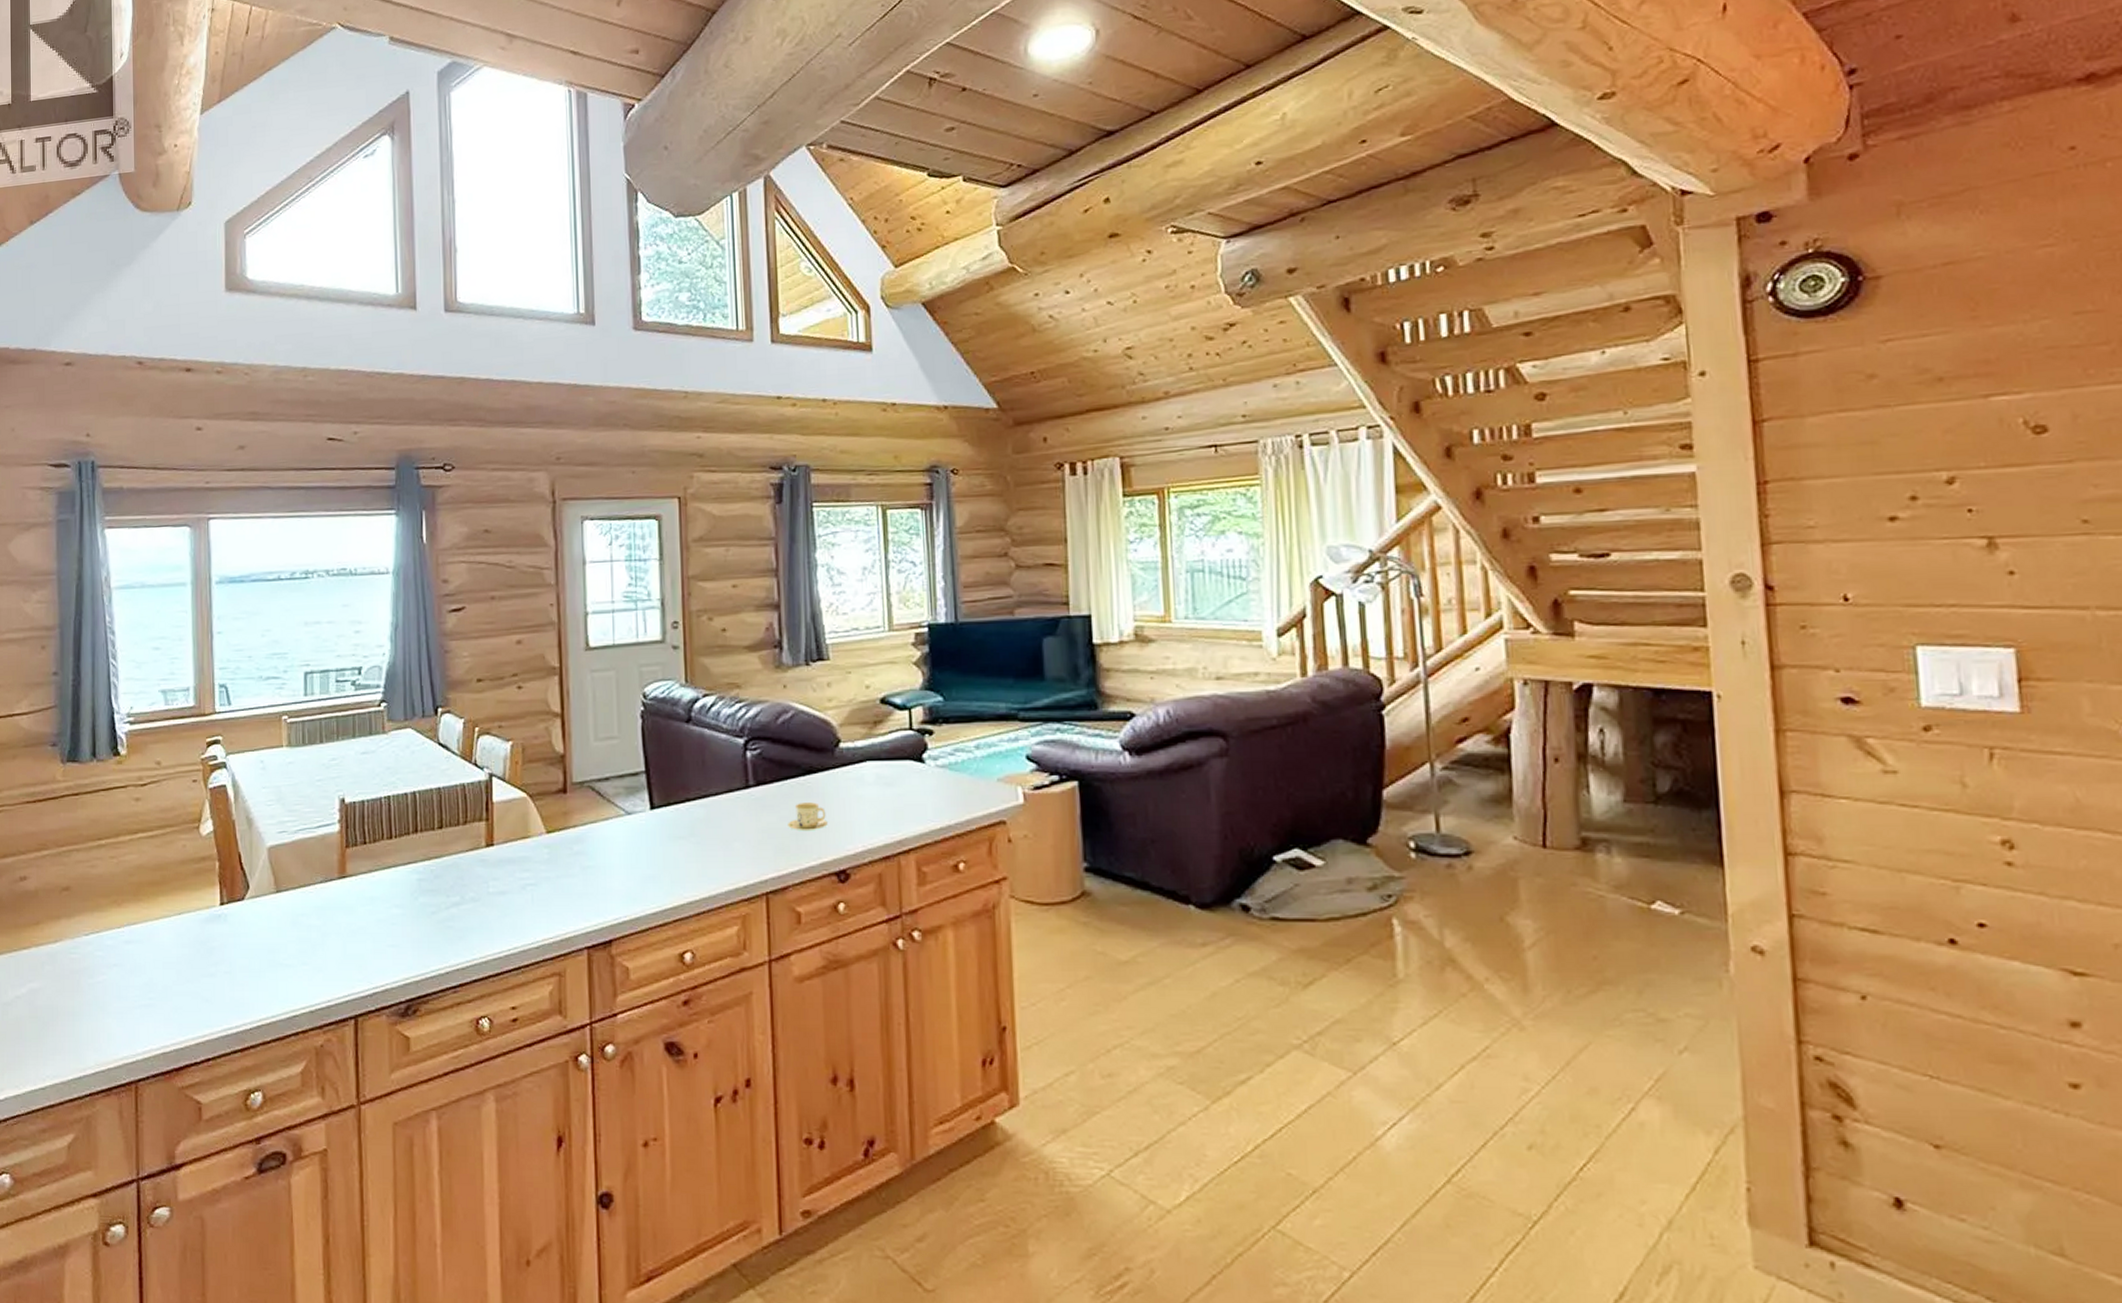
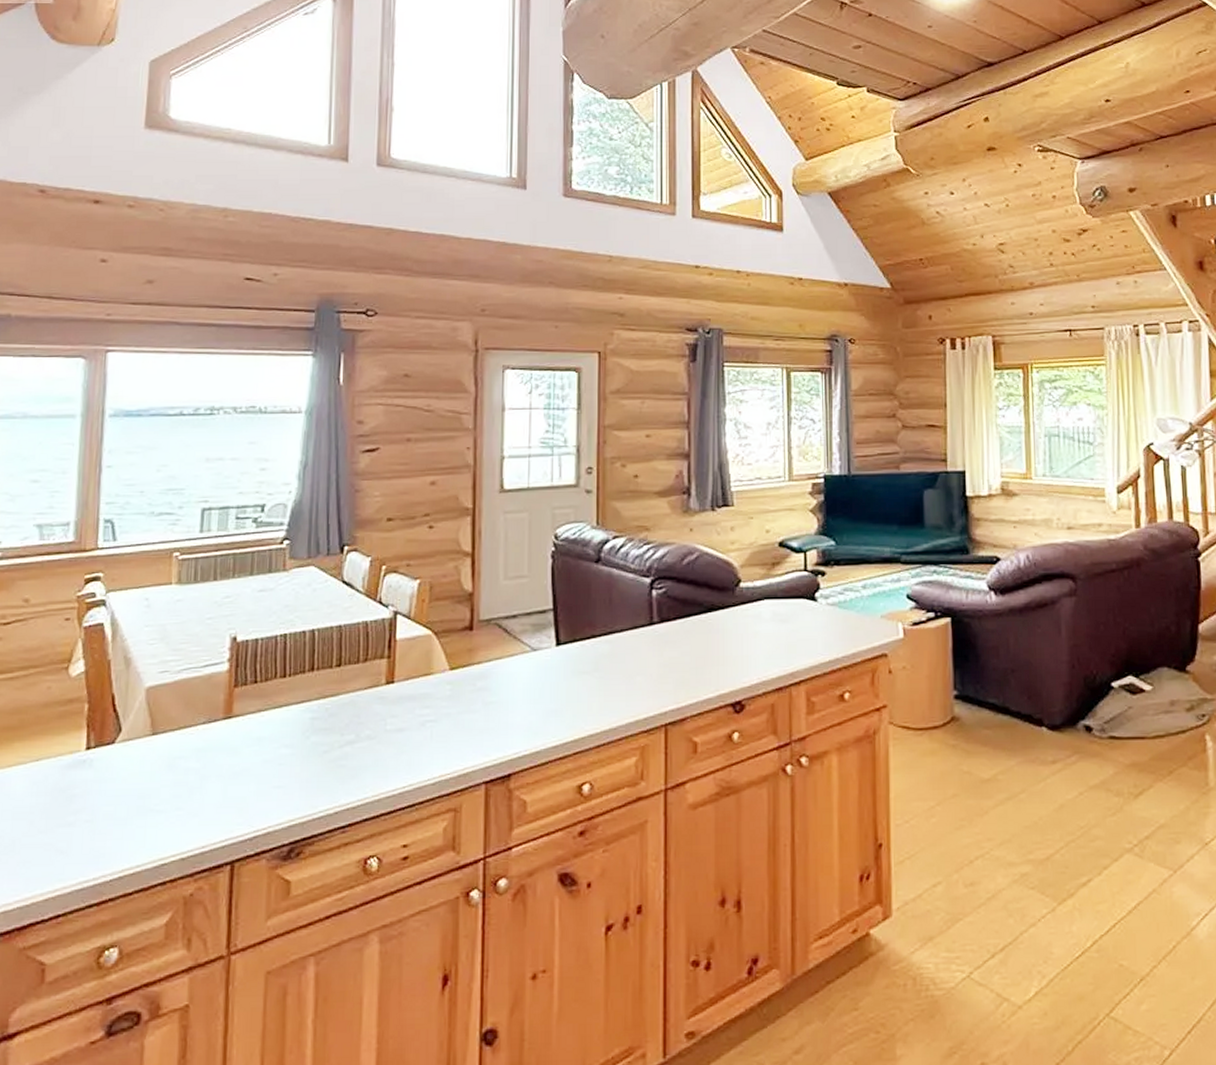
cup and saucer: present [788,802,828,832] -> none [689,638,726,666]

